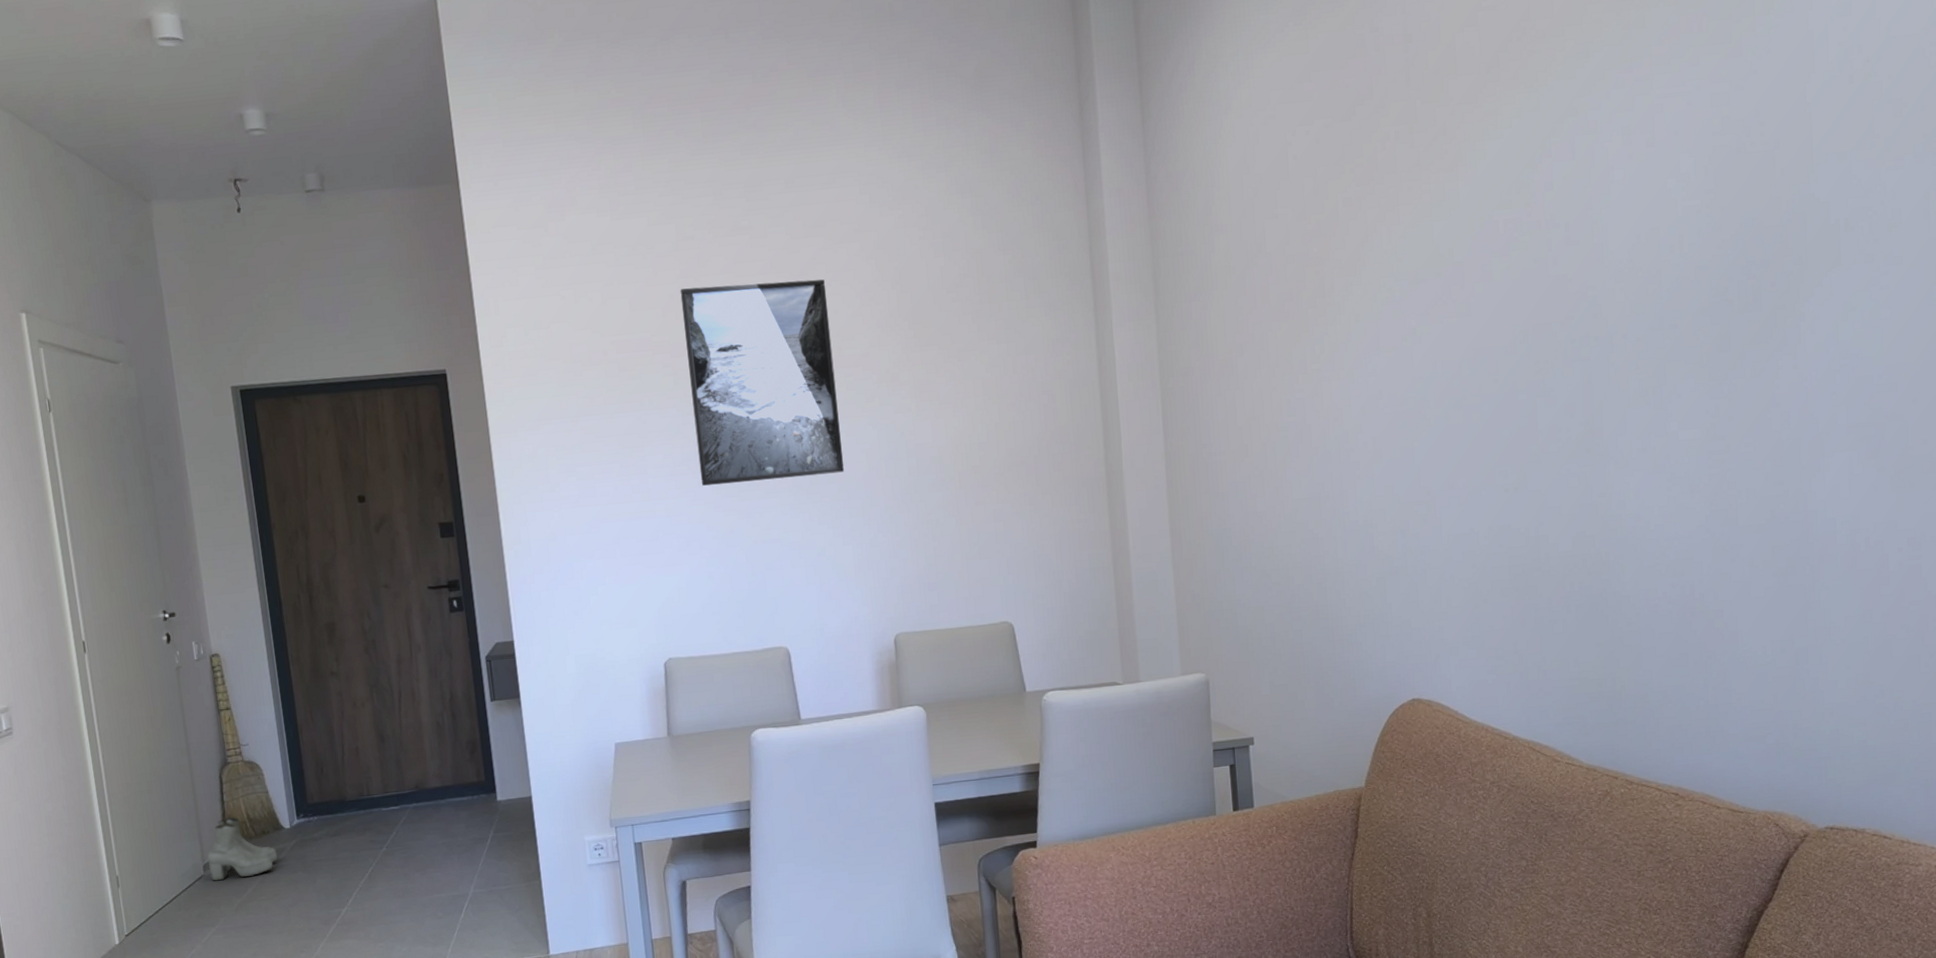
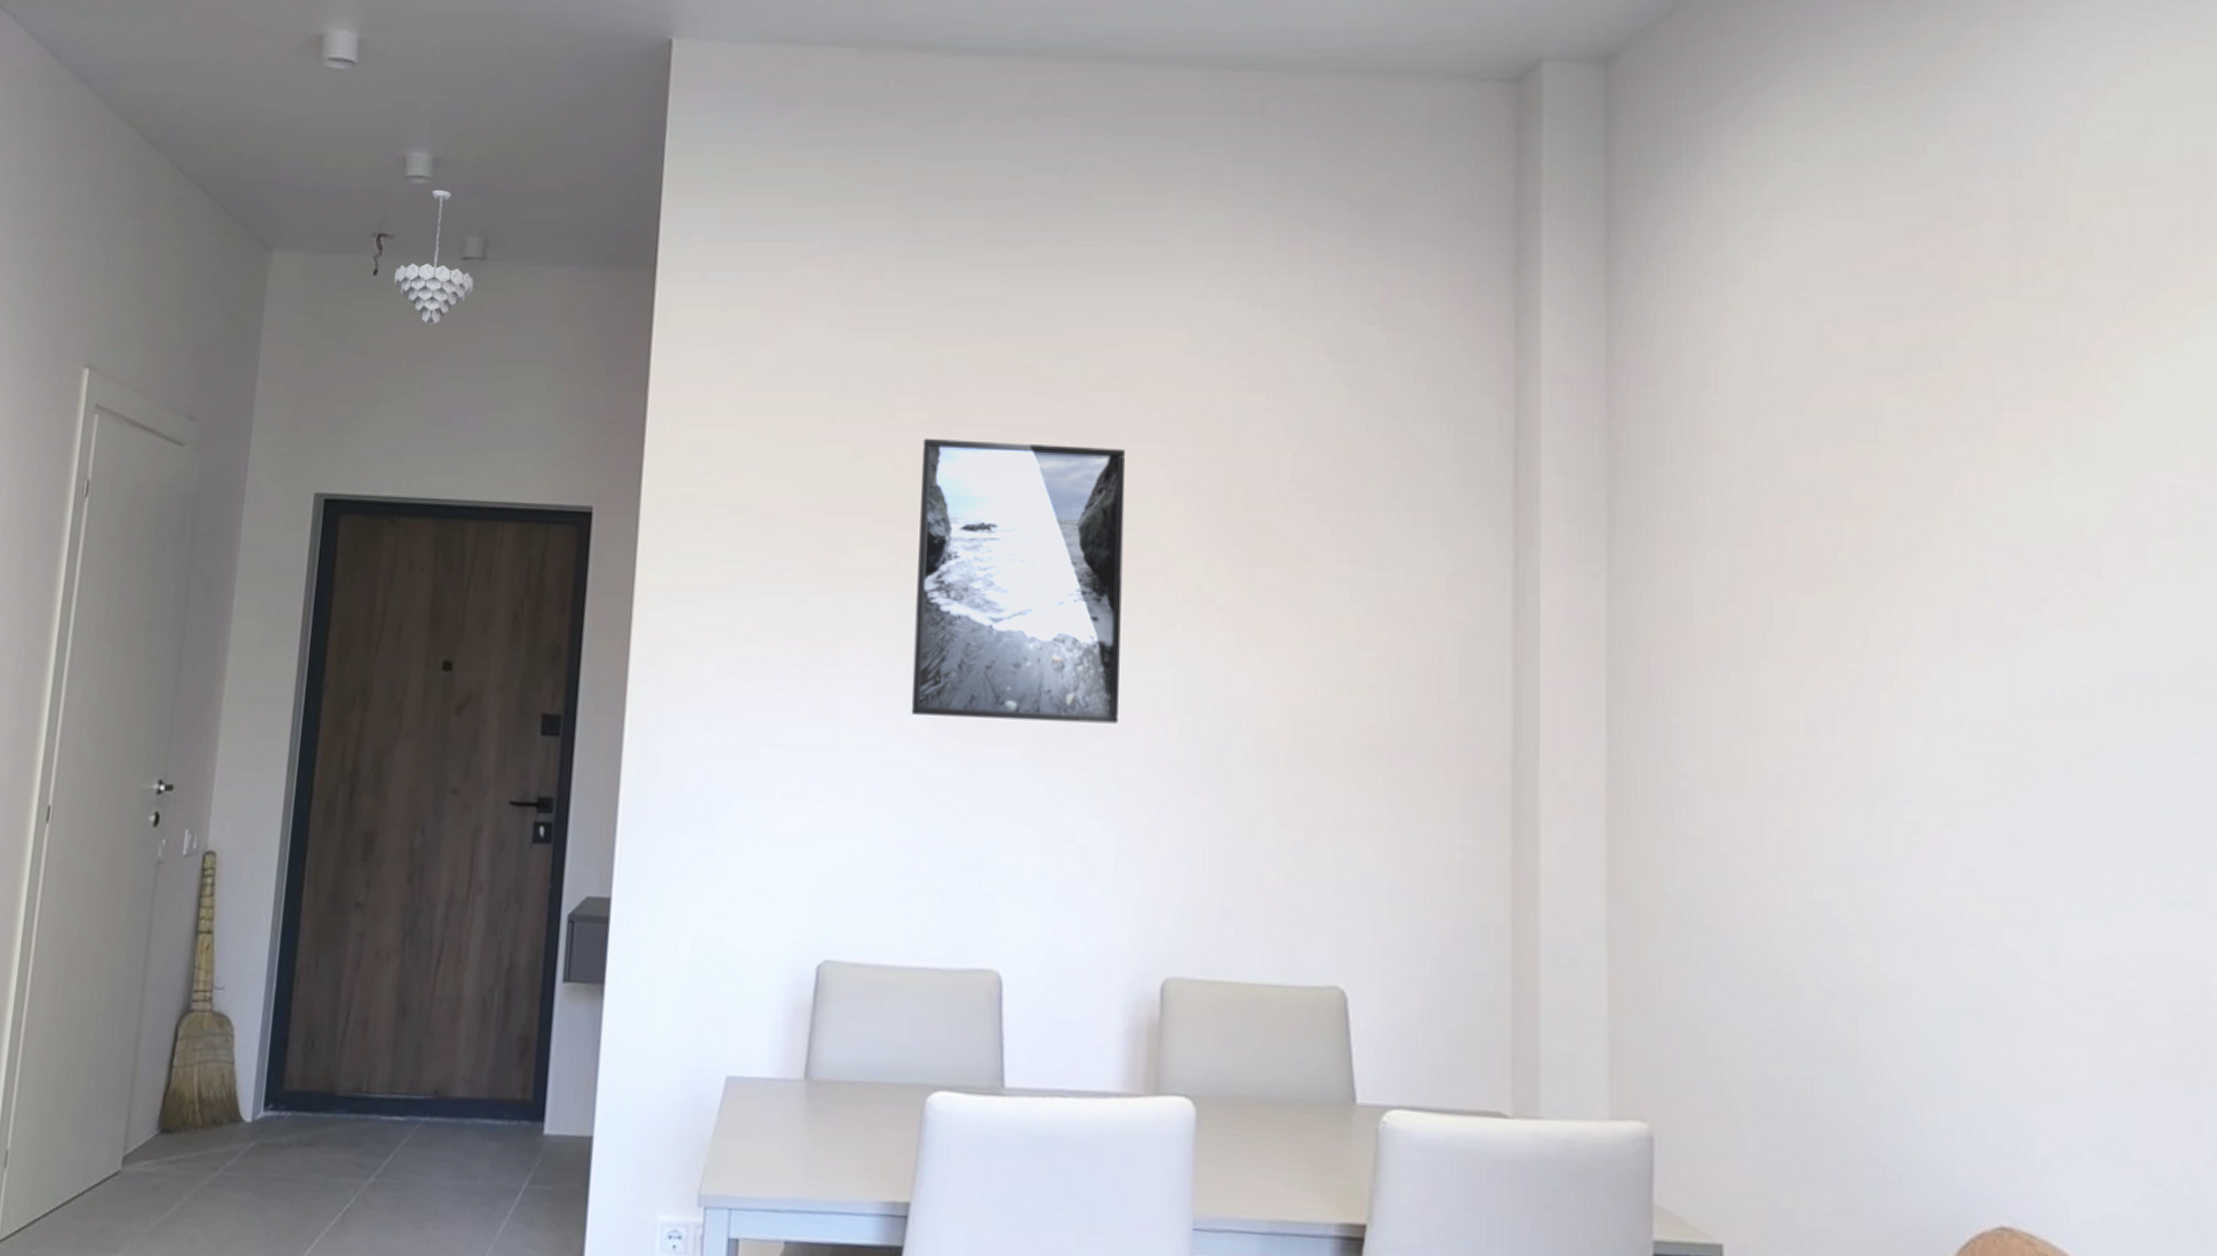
boots: present [207,816,278,881] -> none [129,1090,226,1187]
pendant light: none [254,138,319,247] -> present [394,189,474,325]

